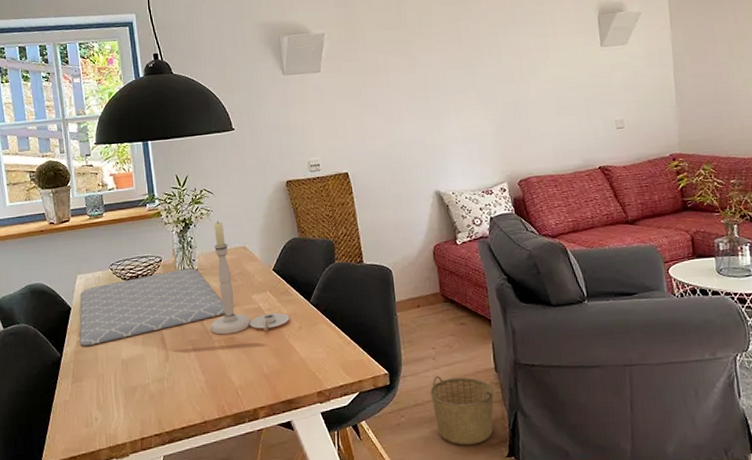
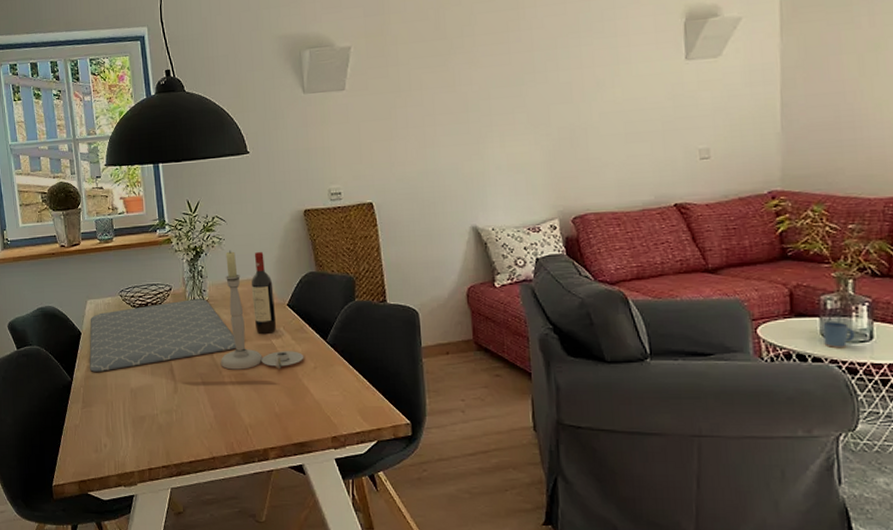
wine bottle: none [238,220,264,299] -> present [251,251,277,334]
basket: present [429,376,494,445] -> none [456,430,531,508]
mug: none [717,260,742,283] -> present [822,322,855,349]

